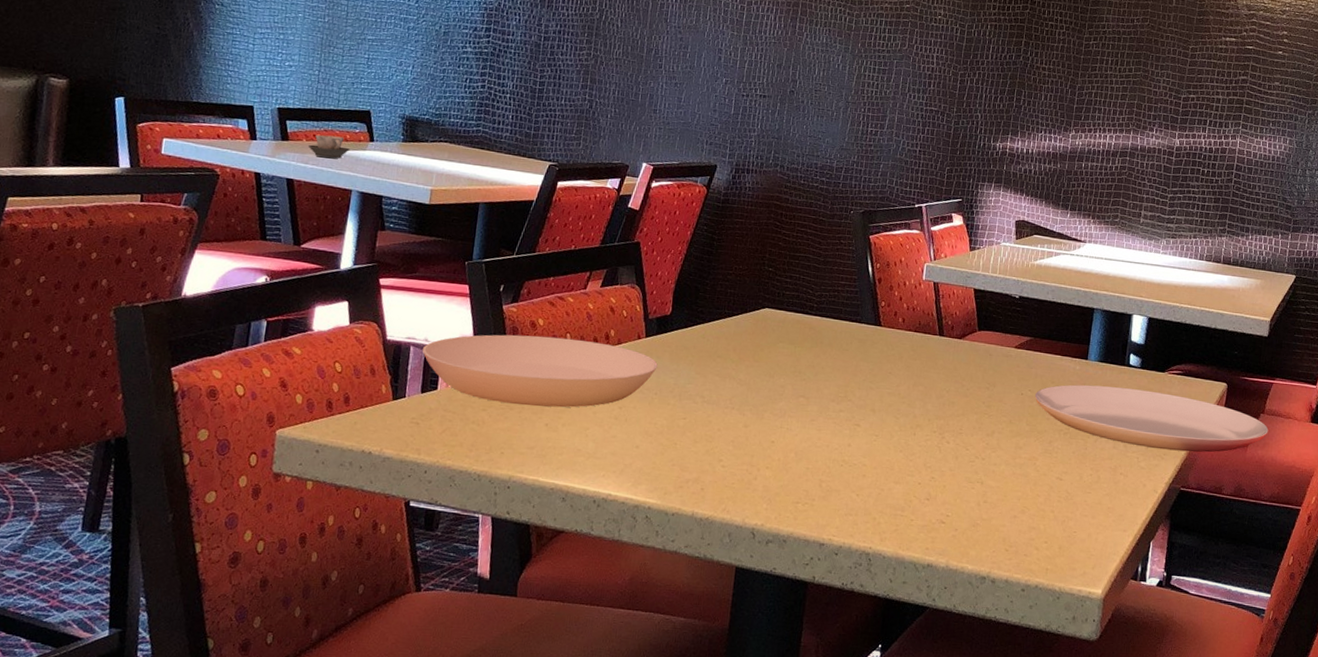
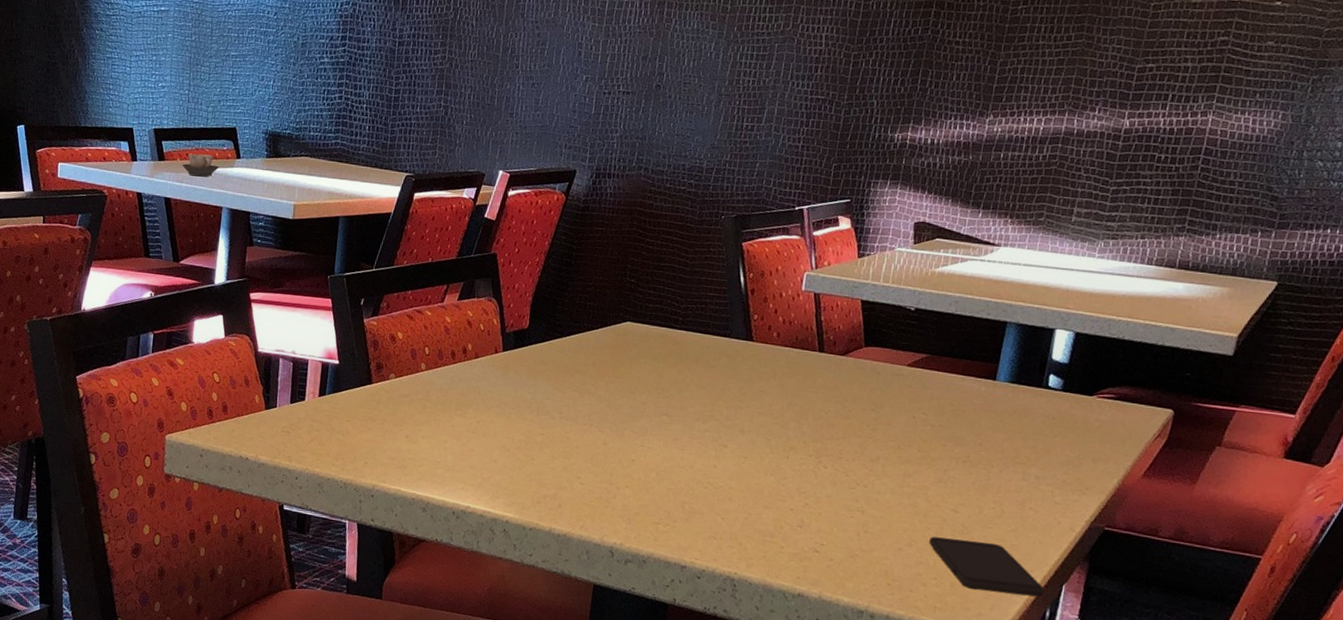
saucer: present [422,334,658,408] -> none [290,347,515,421]
plate: present [1034,384,1269,453] -> none [929,408,1226,489]
mobile phone: none [1039,503,1136,554] -> present [929,536,1045,597]

